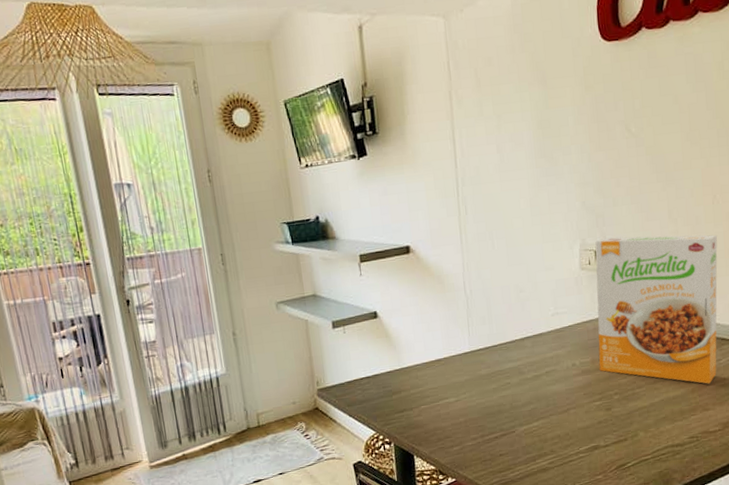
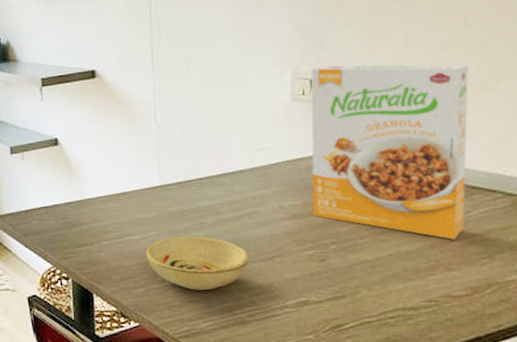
bowl: none [460,395,548,444] -> present [146,236,249,290]

